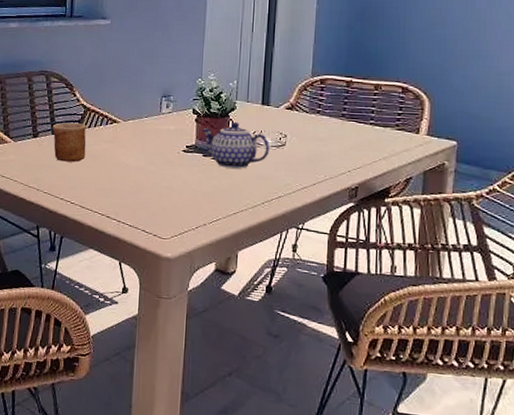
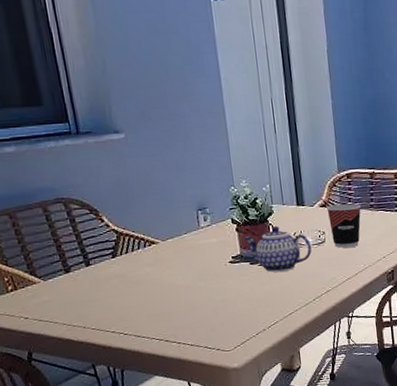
cup: present [52,122,86,162] -> none [85,250,129,294]
cup: none [293,109,331,155] -> present [326,203,361,248]

